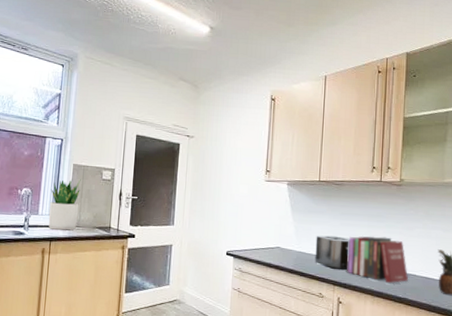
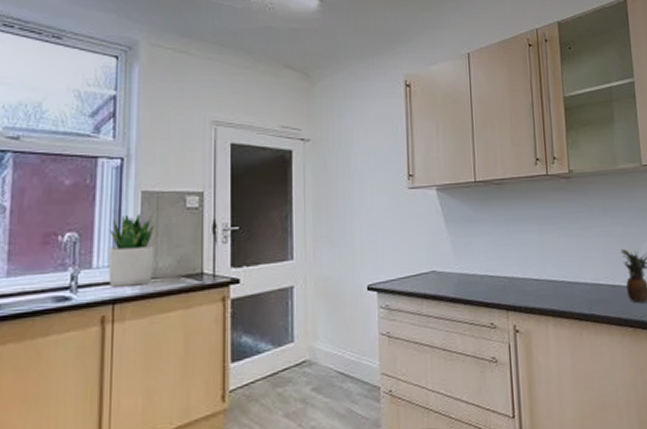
toaster: present [315,235,349,270] -> none [478,248,522,290]
books: present [347,236,409,283] -> none [517,241,593,298]

